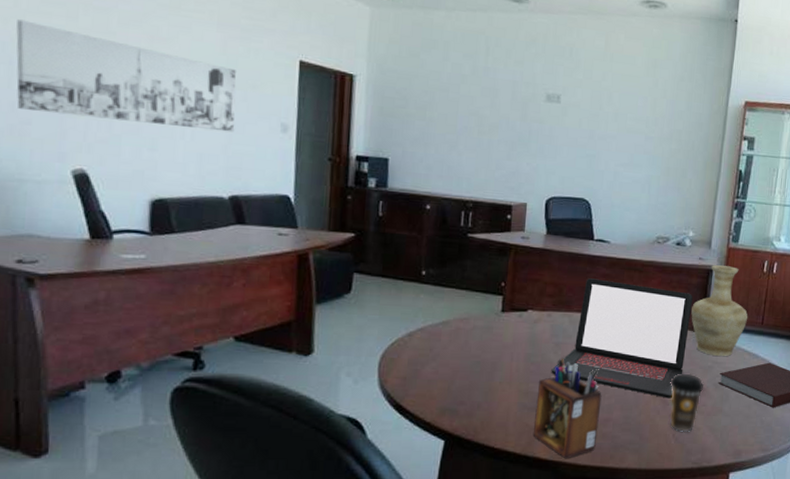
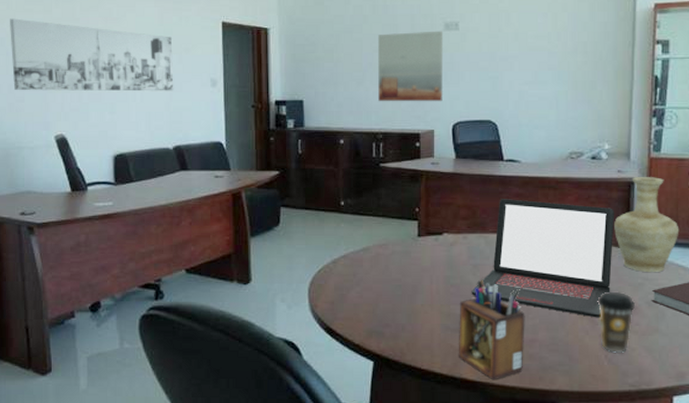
wall art: none [471,97,545,175] -> present [378,30,444,102]

